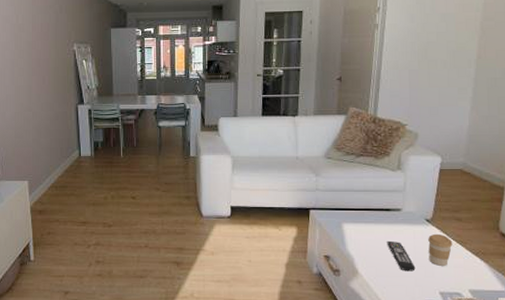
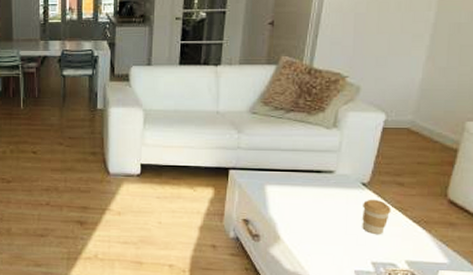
remote control: present [387,240,416,272] -> none [315,205,346,239]

